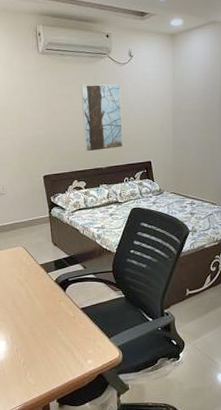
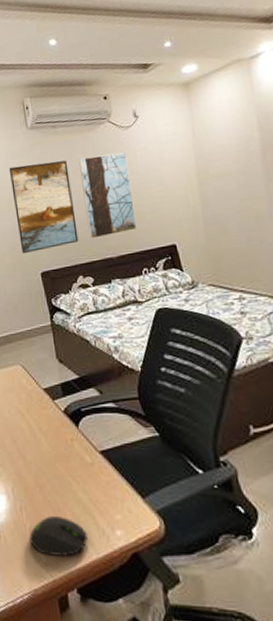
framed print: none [20,85,76,160] -> present [8,160,79,254]
computer mouse: none [23,353,67,380] -> present [29,516,88,556]

